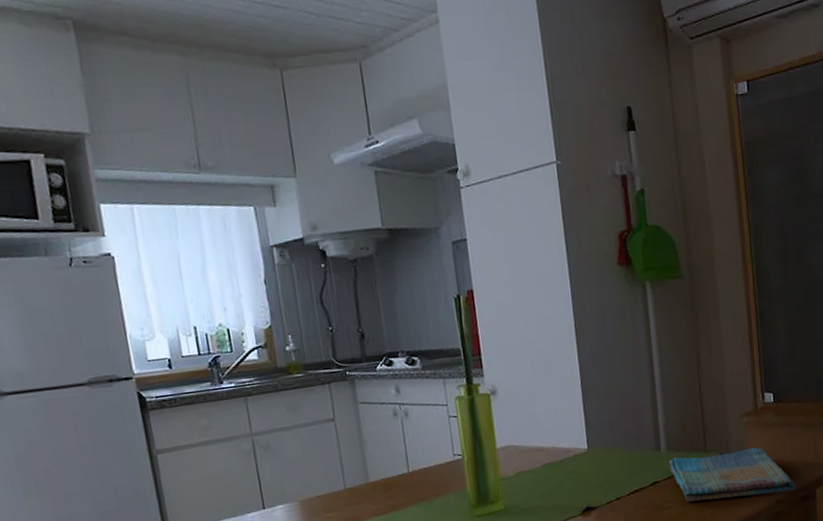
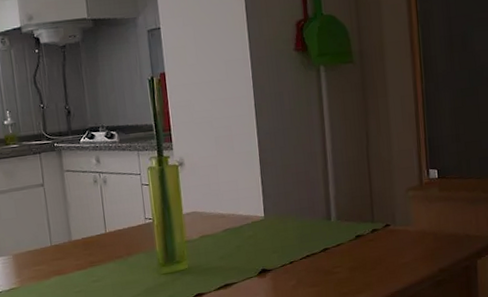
dish towel: present [669,447,796,503] -> none [339,219,458,269]

